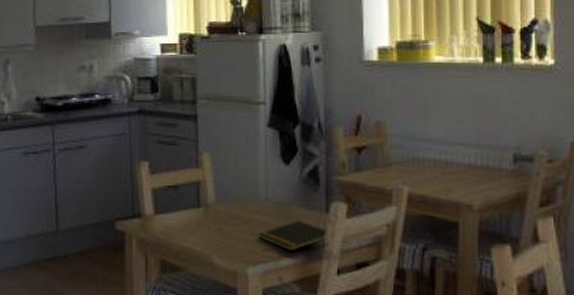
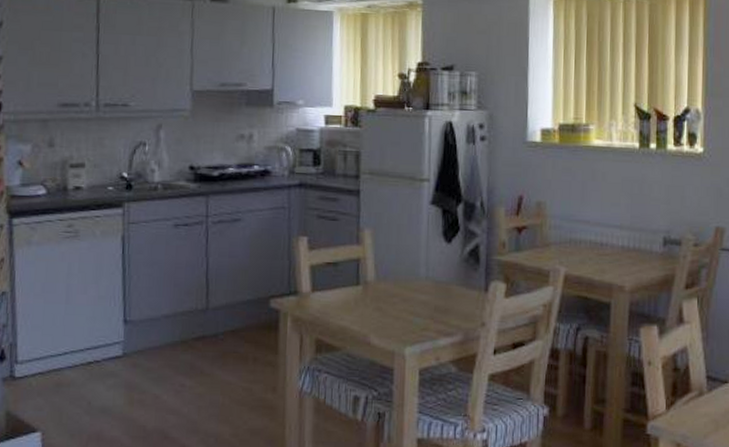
notepad: present [258,221,327,251] -> none [417,300,485,331]

